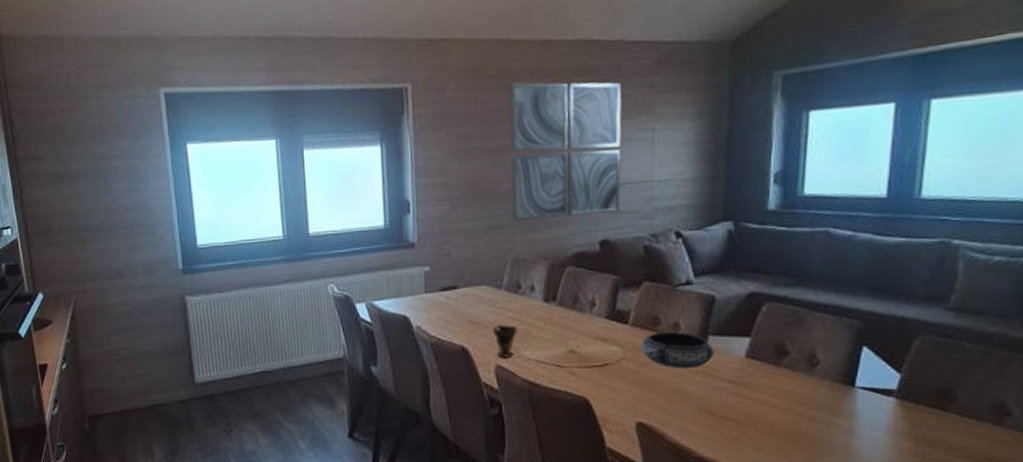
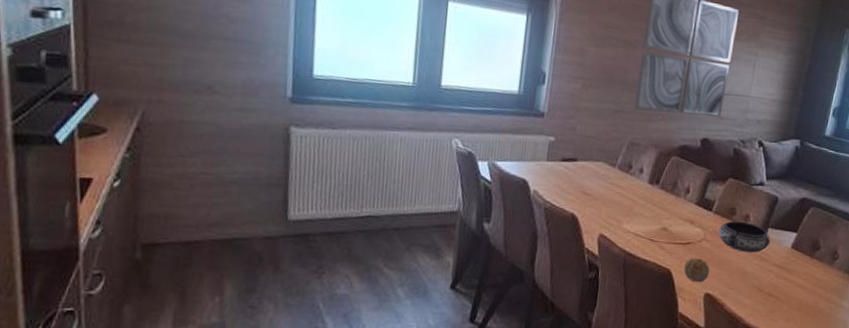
cup: present [493,324,518,358] -> none [602,198,623,229]
fruit: none [604,381,638,409] -> present [684,257,710,282]

